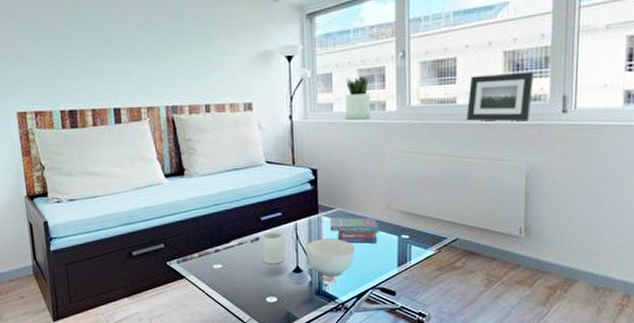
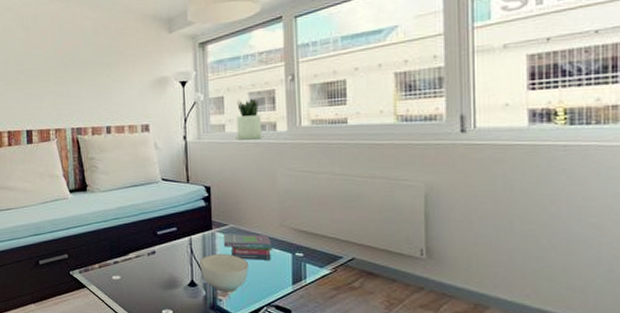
mug: present [261,232,286,265] -> none [157,246,181,278]
picture frame: present [466,71,534,122] -> none [358,92,428,142]

